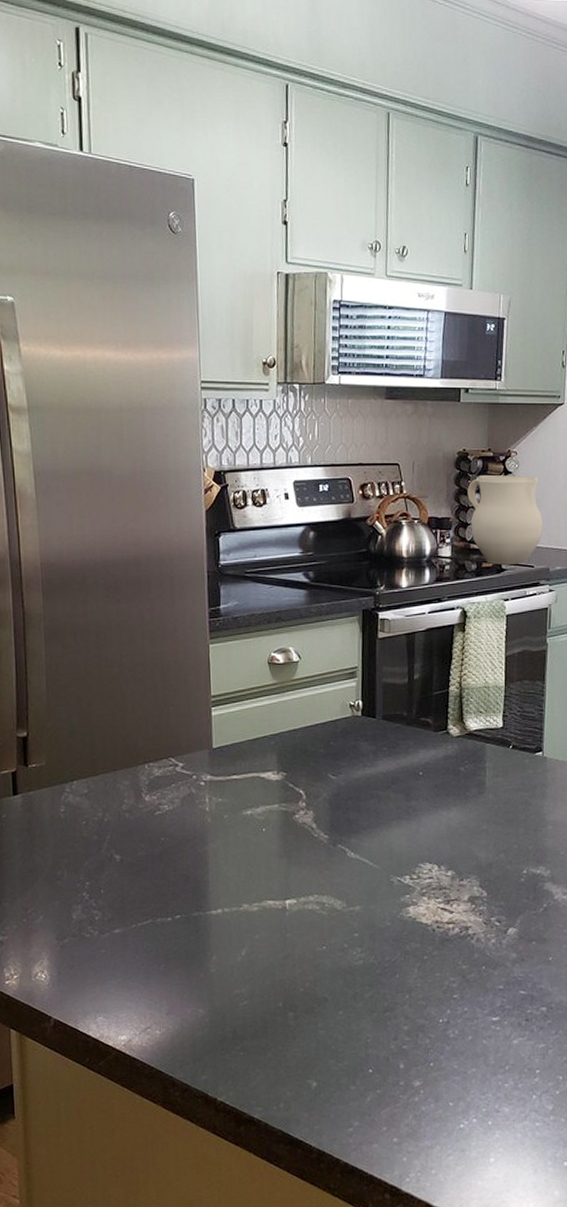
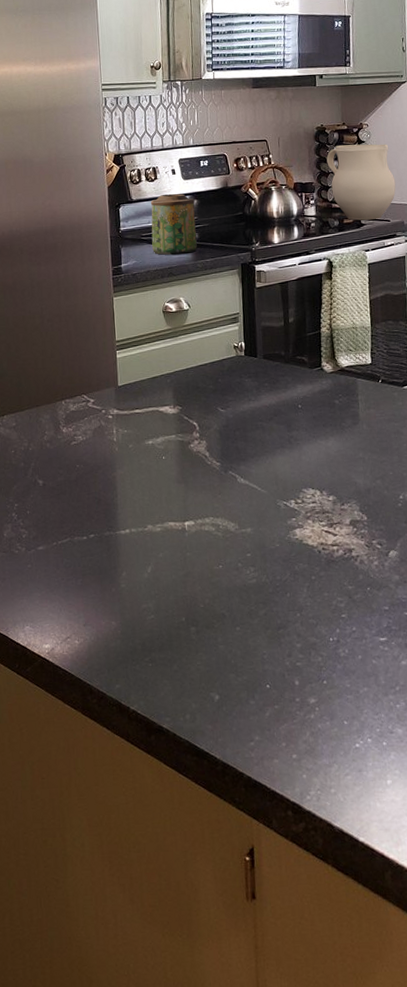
canister: none [257,522,312,597] -> present [150,193,197,256]

